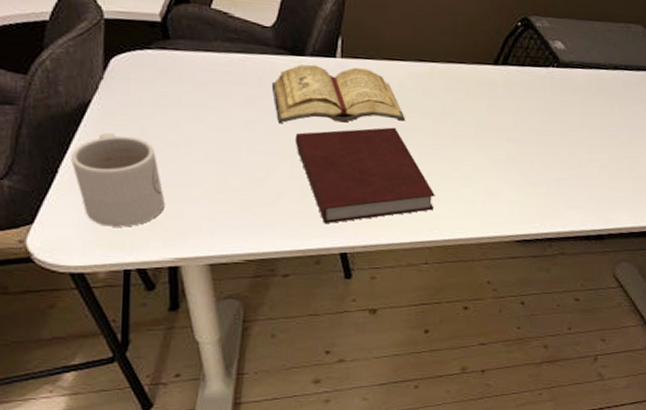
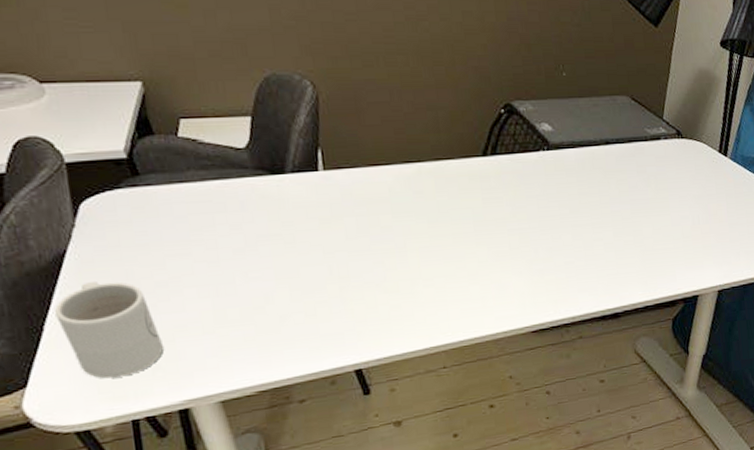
diary: present [271,64,405,124] -> none [255,178,400,247]
notebook: present [294,127,435,223] -> none [288,234,444,342]

